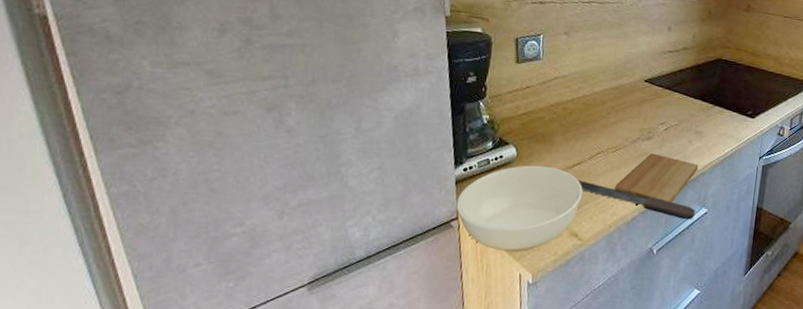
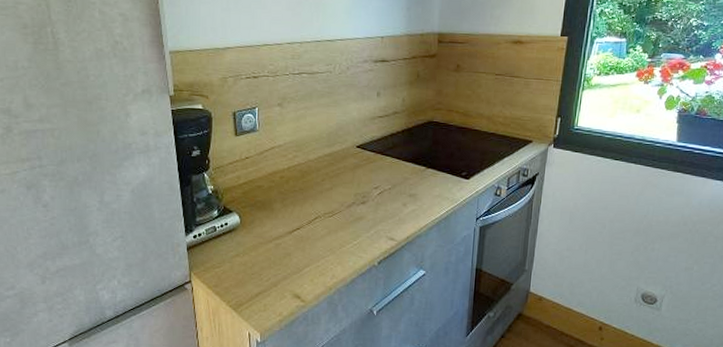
bowl: present [456,165,583,252] -> none [189,231,303,313]
kitchen knife: present [577,180,696,220] -> none [297,245,414,282]
cutting board: present [615,153,699,203] -> none [333,217,415,265]

